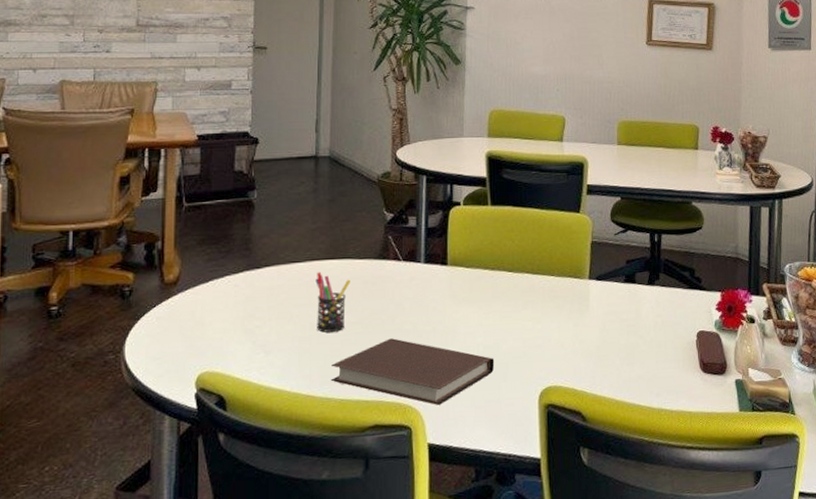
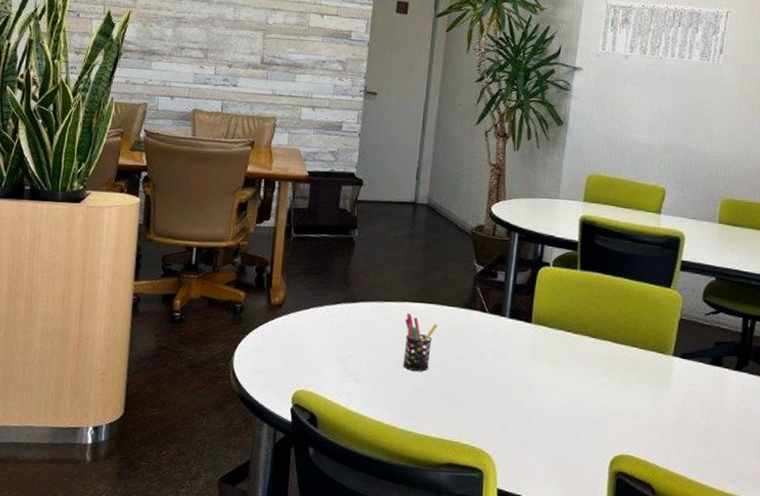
notebook: present [330,338,495,405] -> none [411,385,569,455]

